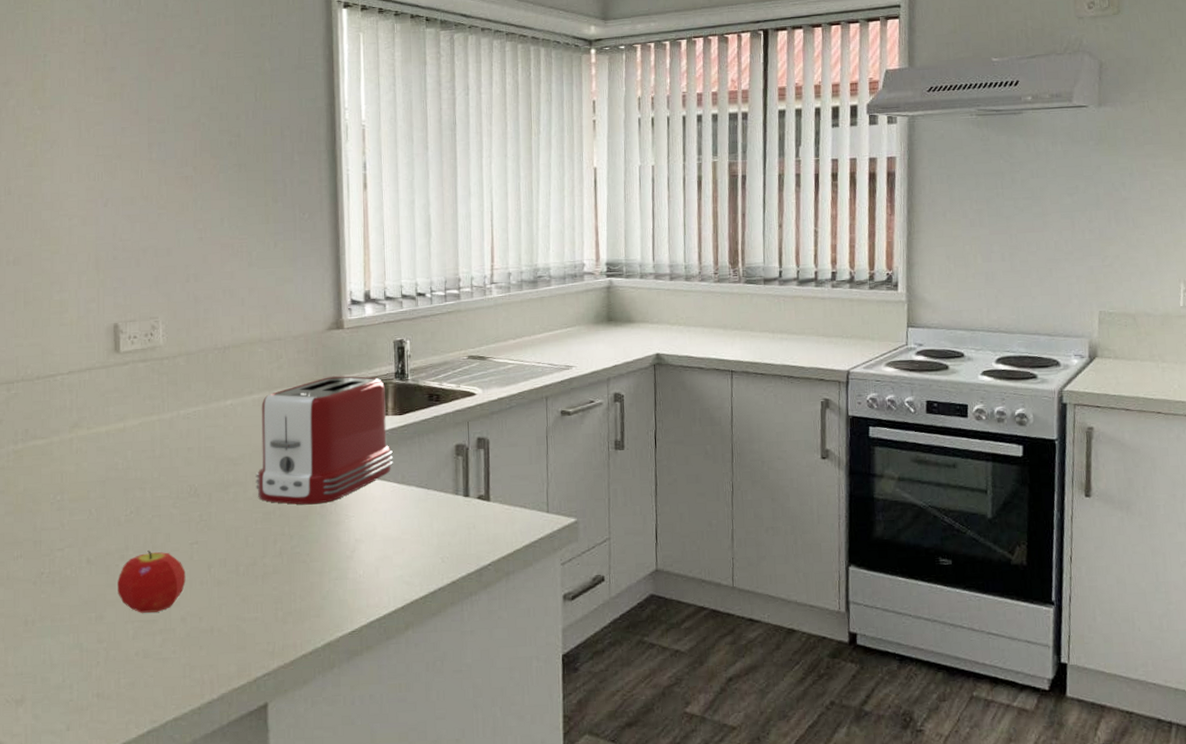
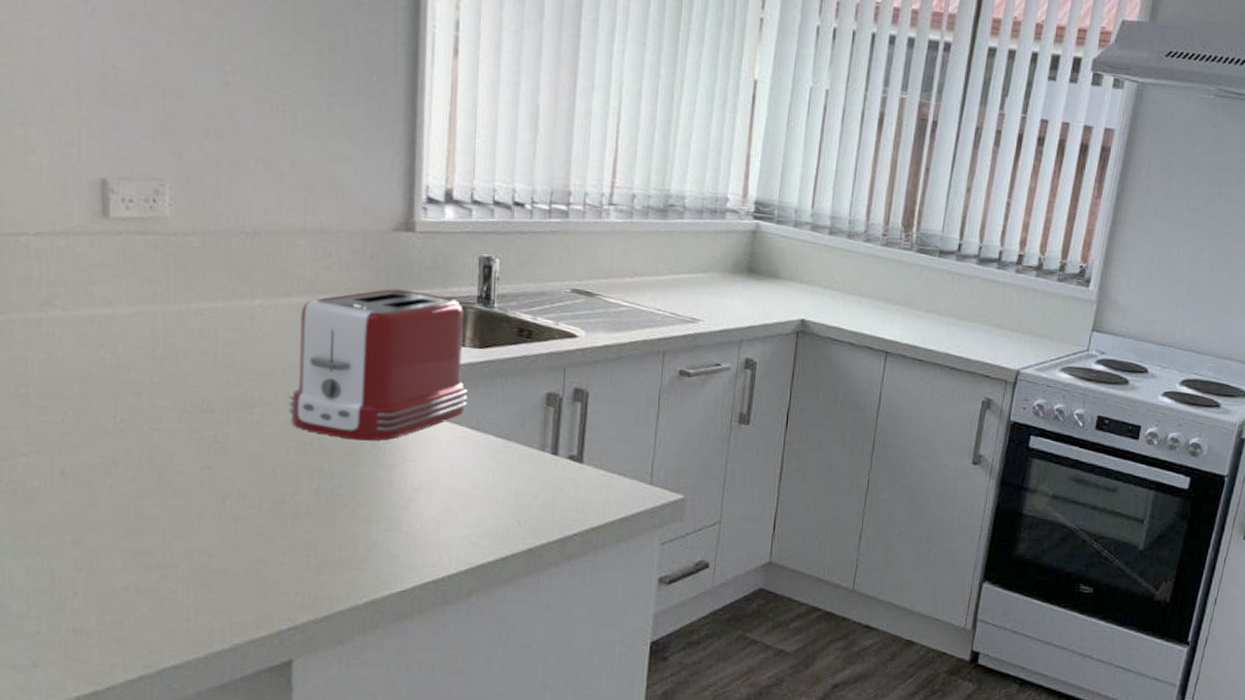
fruit: present [118,550,186,613] -> none [102,469,193,543]

